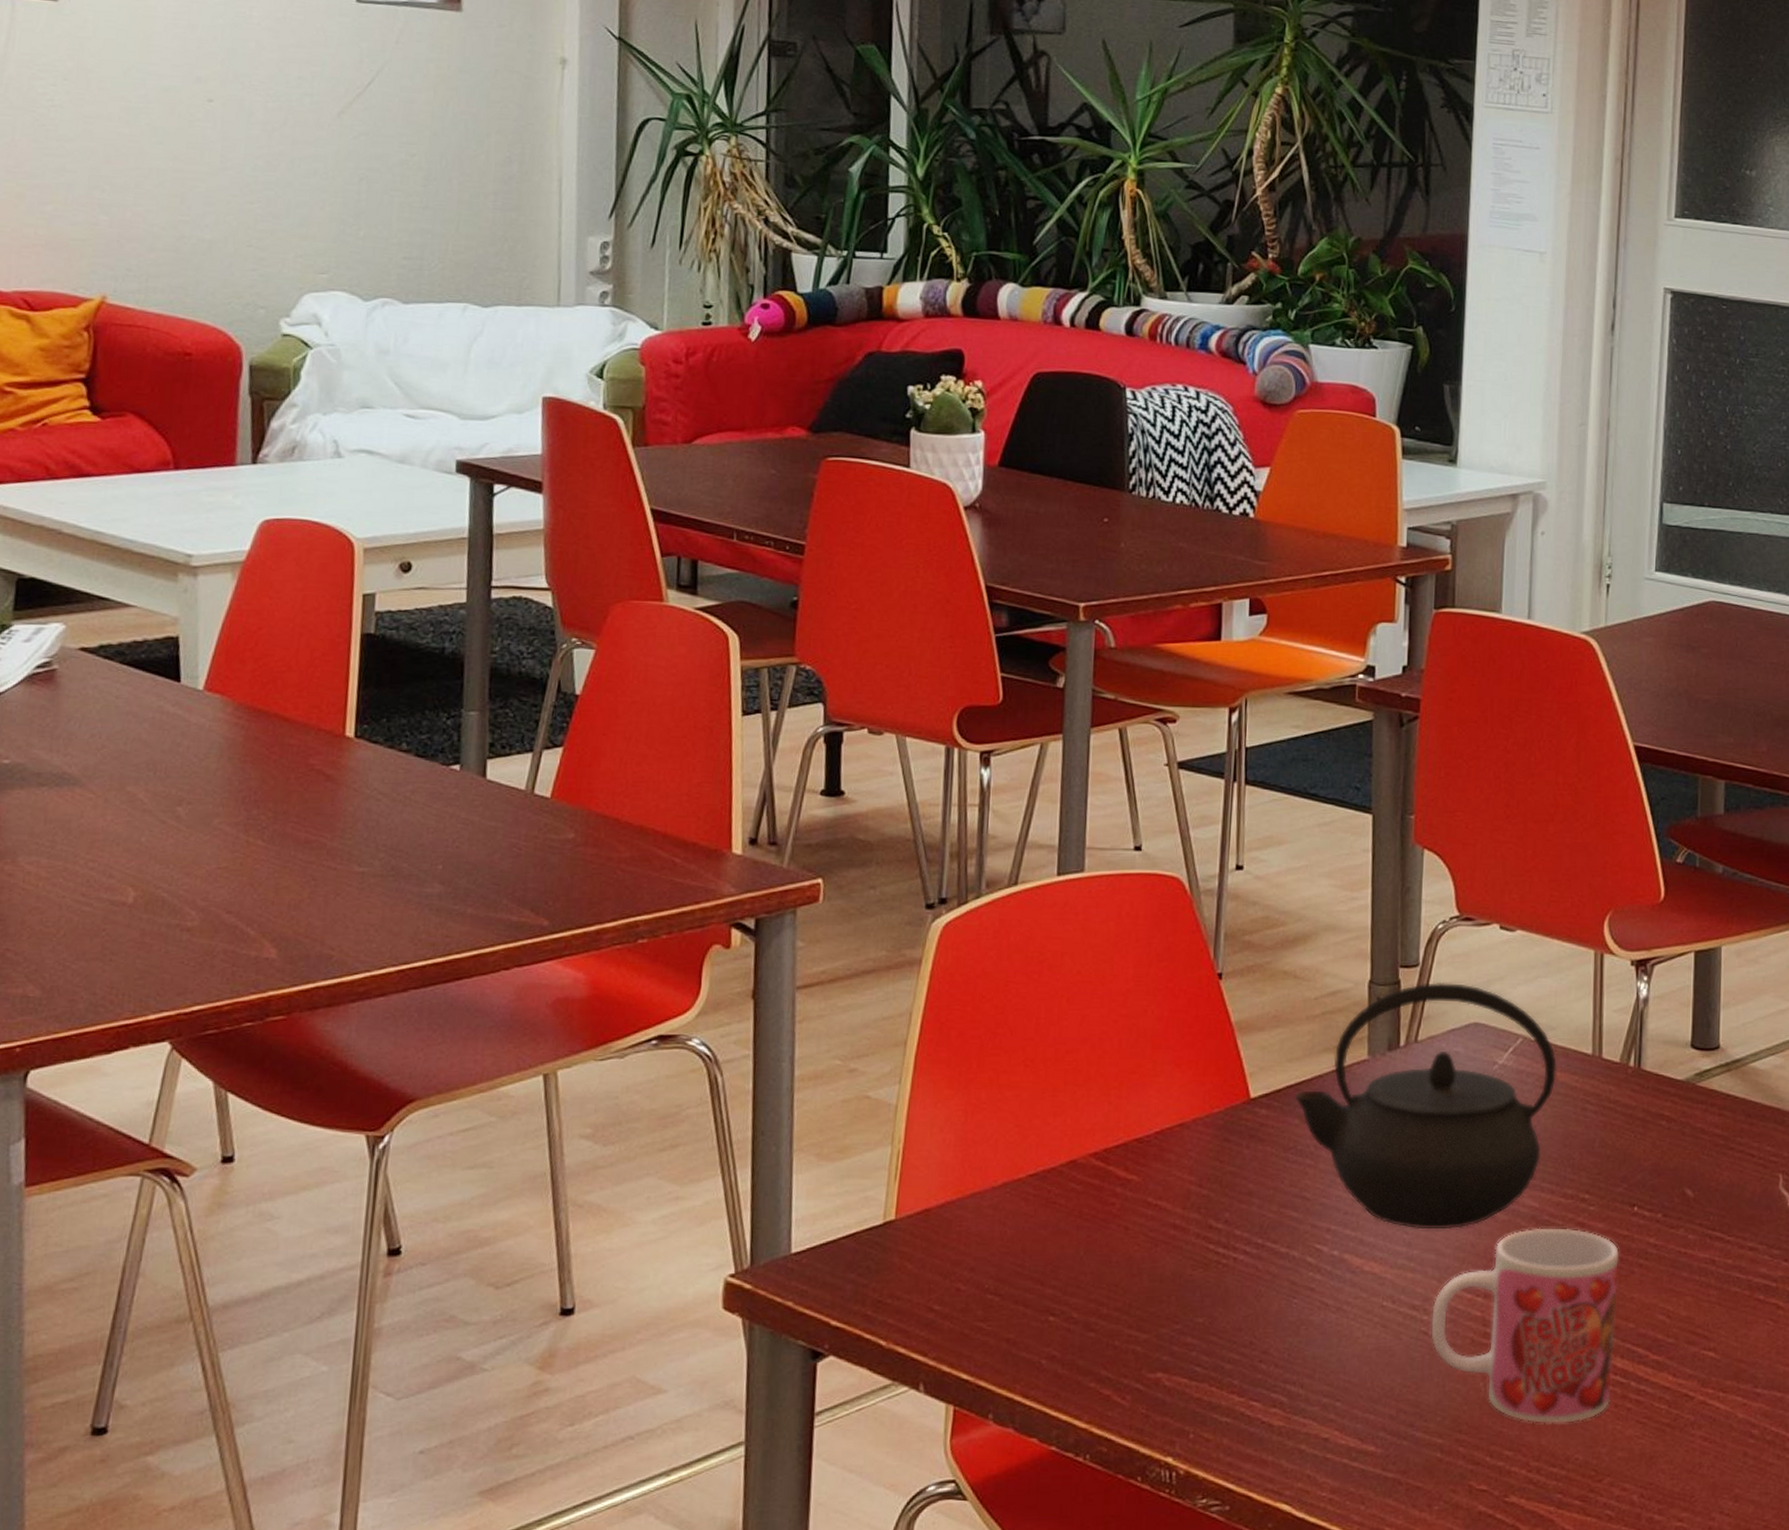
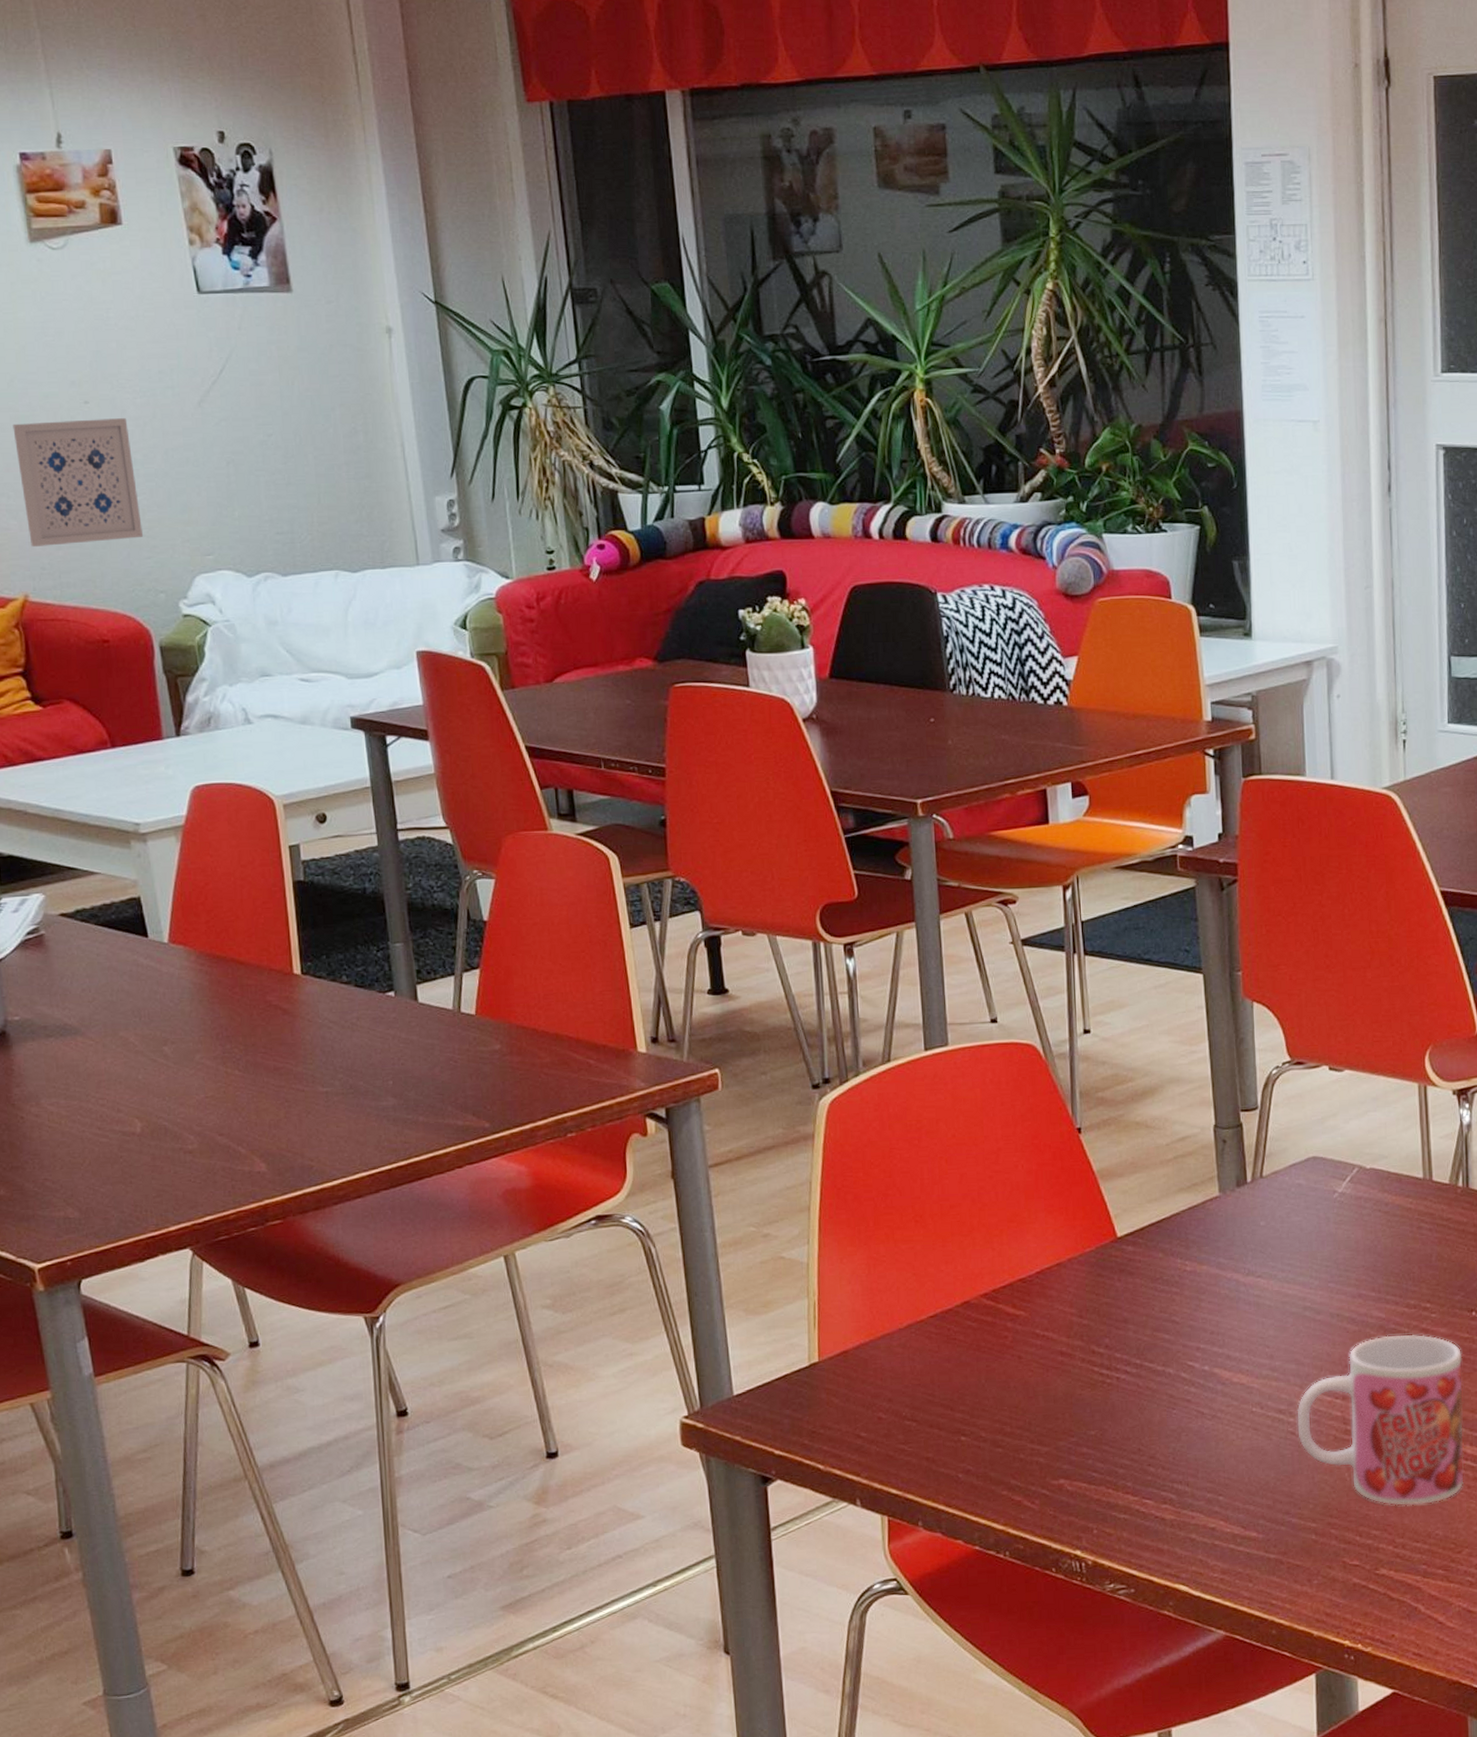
wall art: none [119,114,254,248] -> present [13,418,143,547]
kettle: present [1294,982,1557,1230] -> none [1156,1122,1392,1344]

